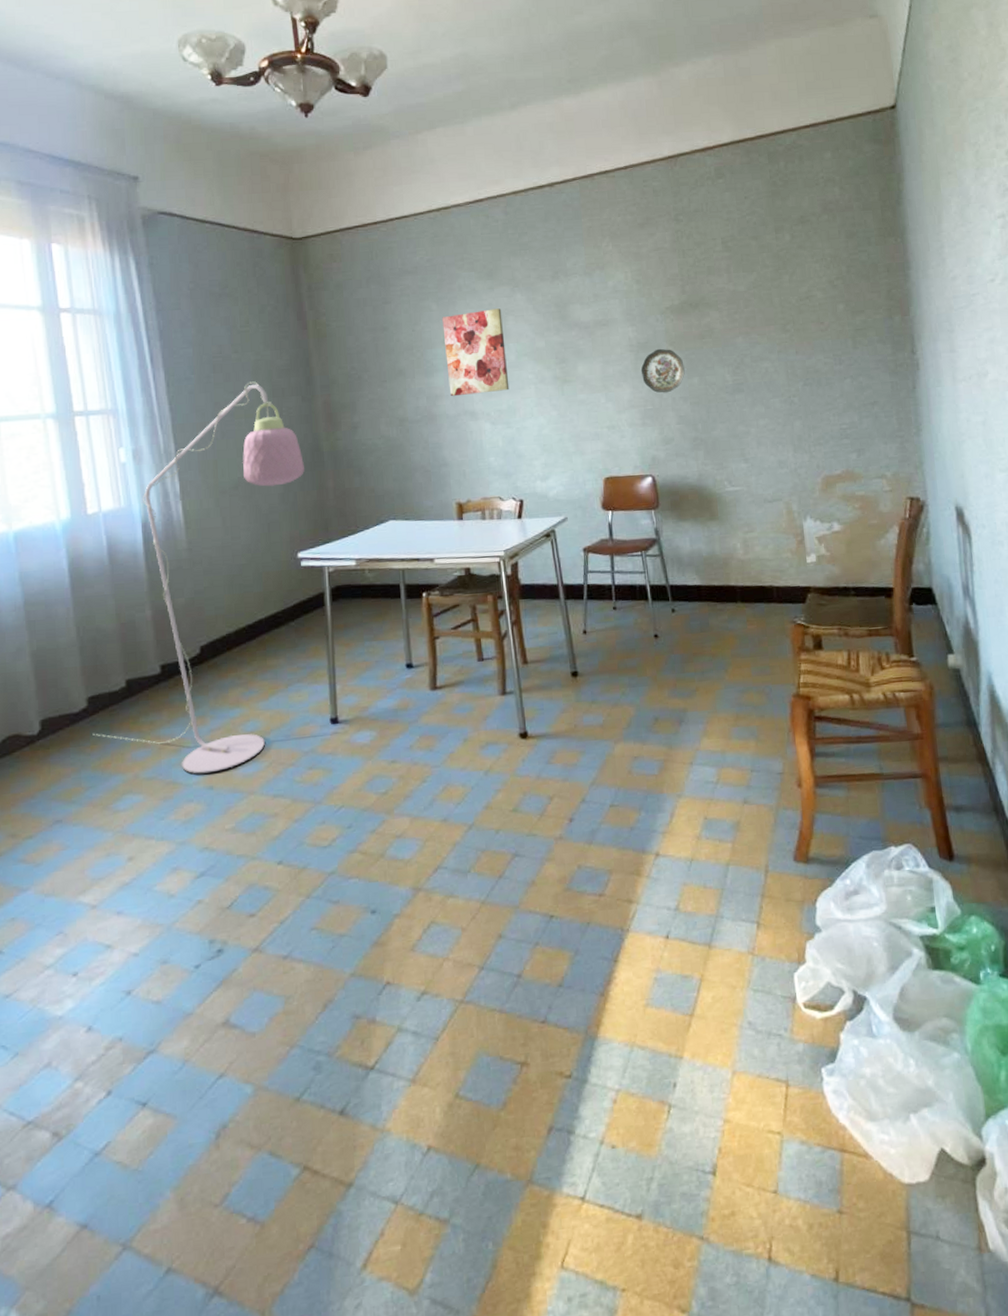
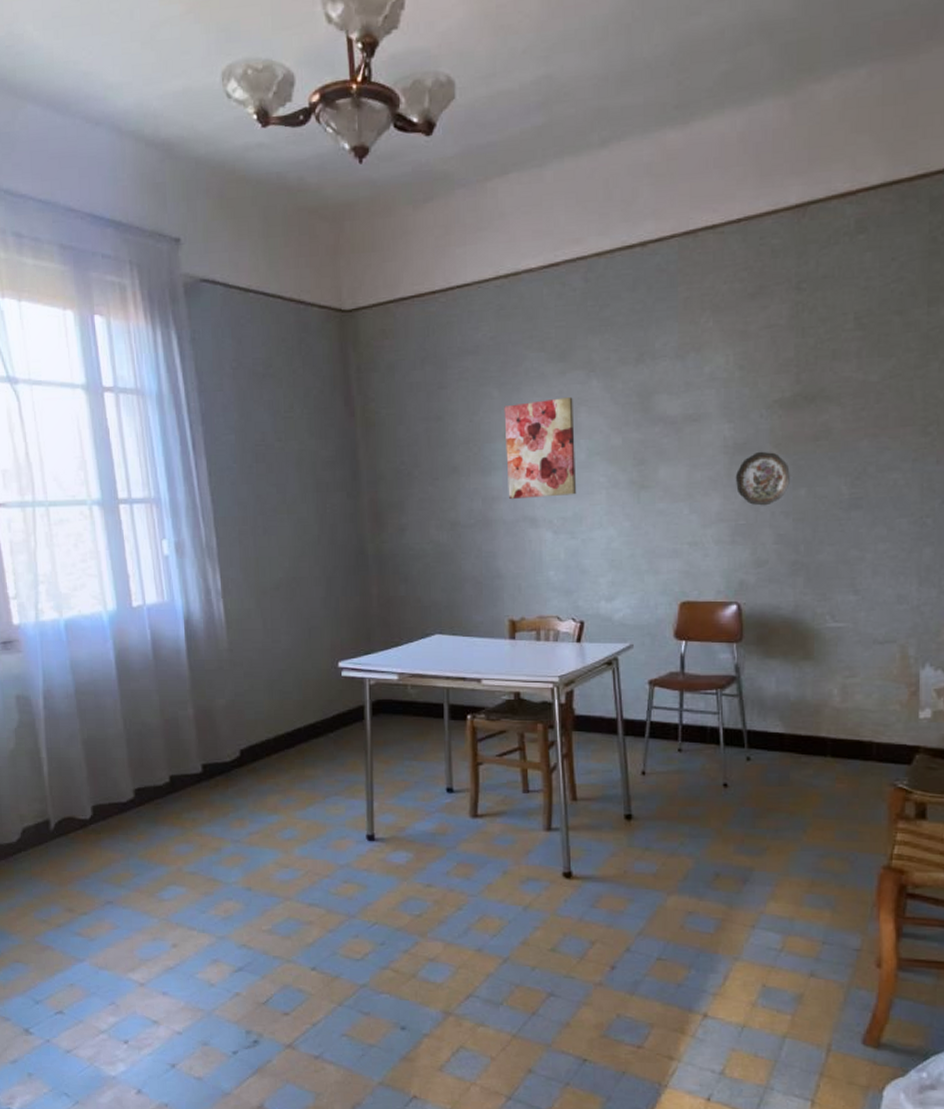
floor lamp: present [92,381,304,774] -> none [139,474,348,875]

